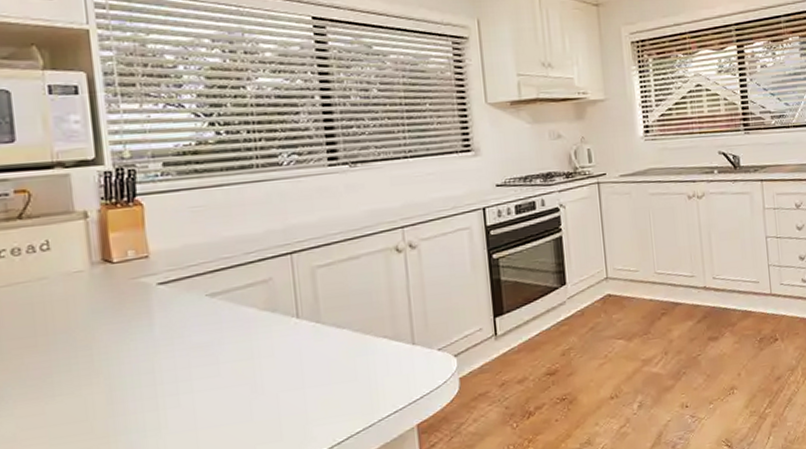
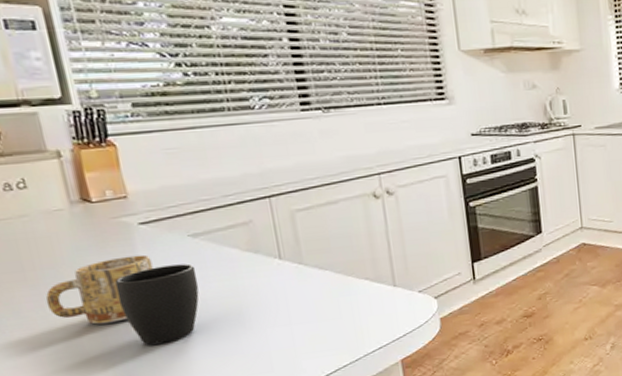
mug: none [54,316,167,392] -> present [45,254,153,325]
mug: none [126,324,213,414] -> present [114,263,199,345]

